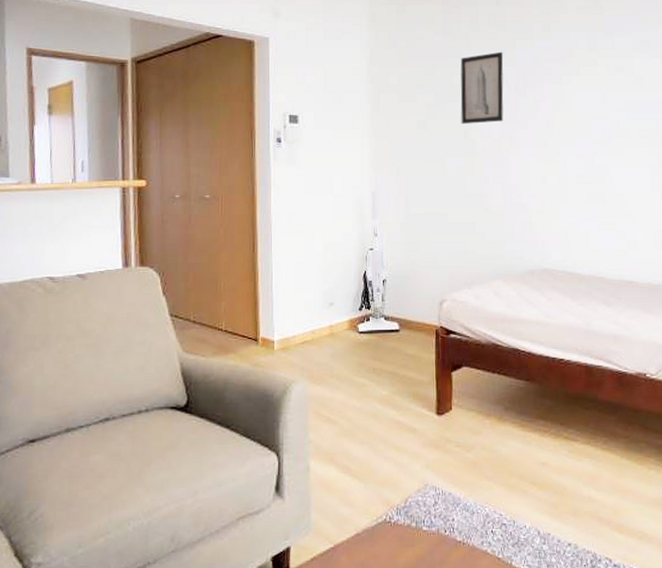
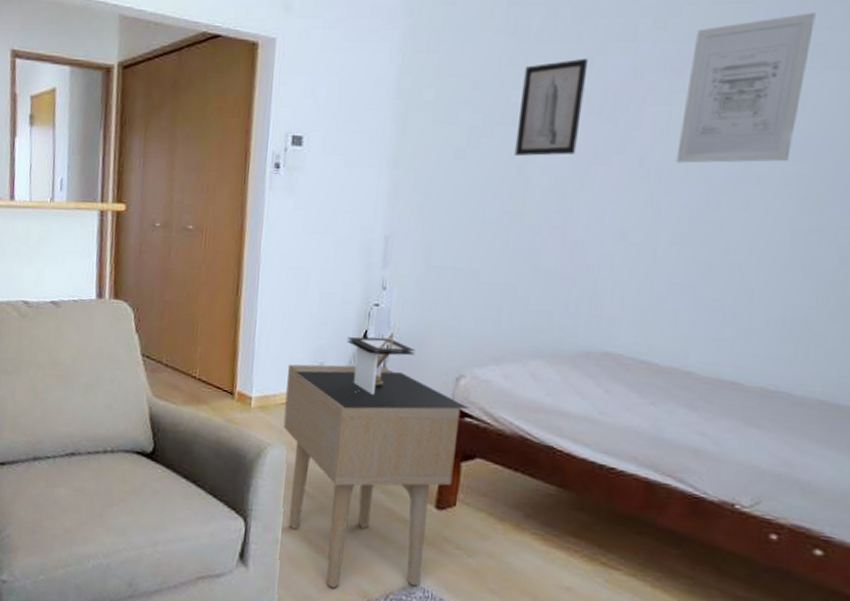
side table: none [303,300,447,503] -> present [283,364,461,589]
table lamp: none [310,271,452,340] -> present [295,332,469,410]
wall art: none [570,20,640,125] -> present [675,12,816,164]

